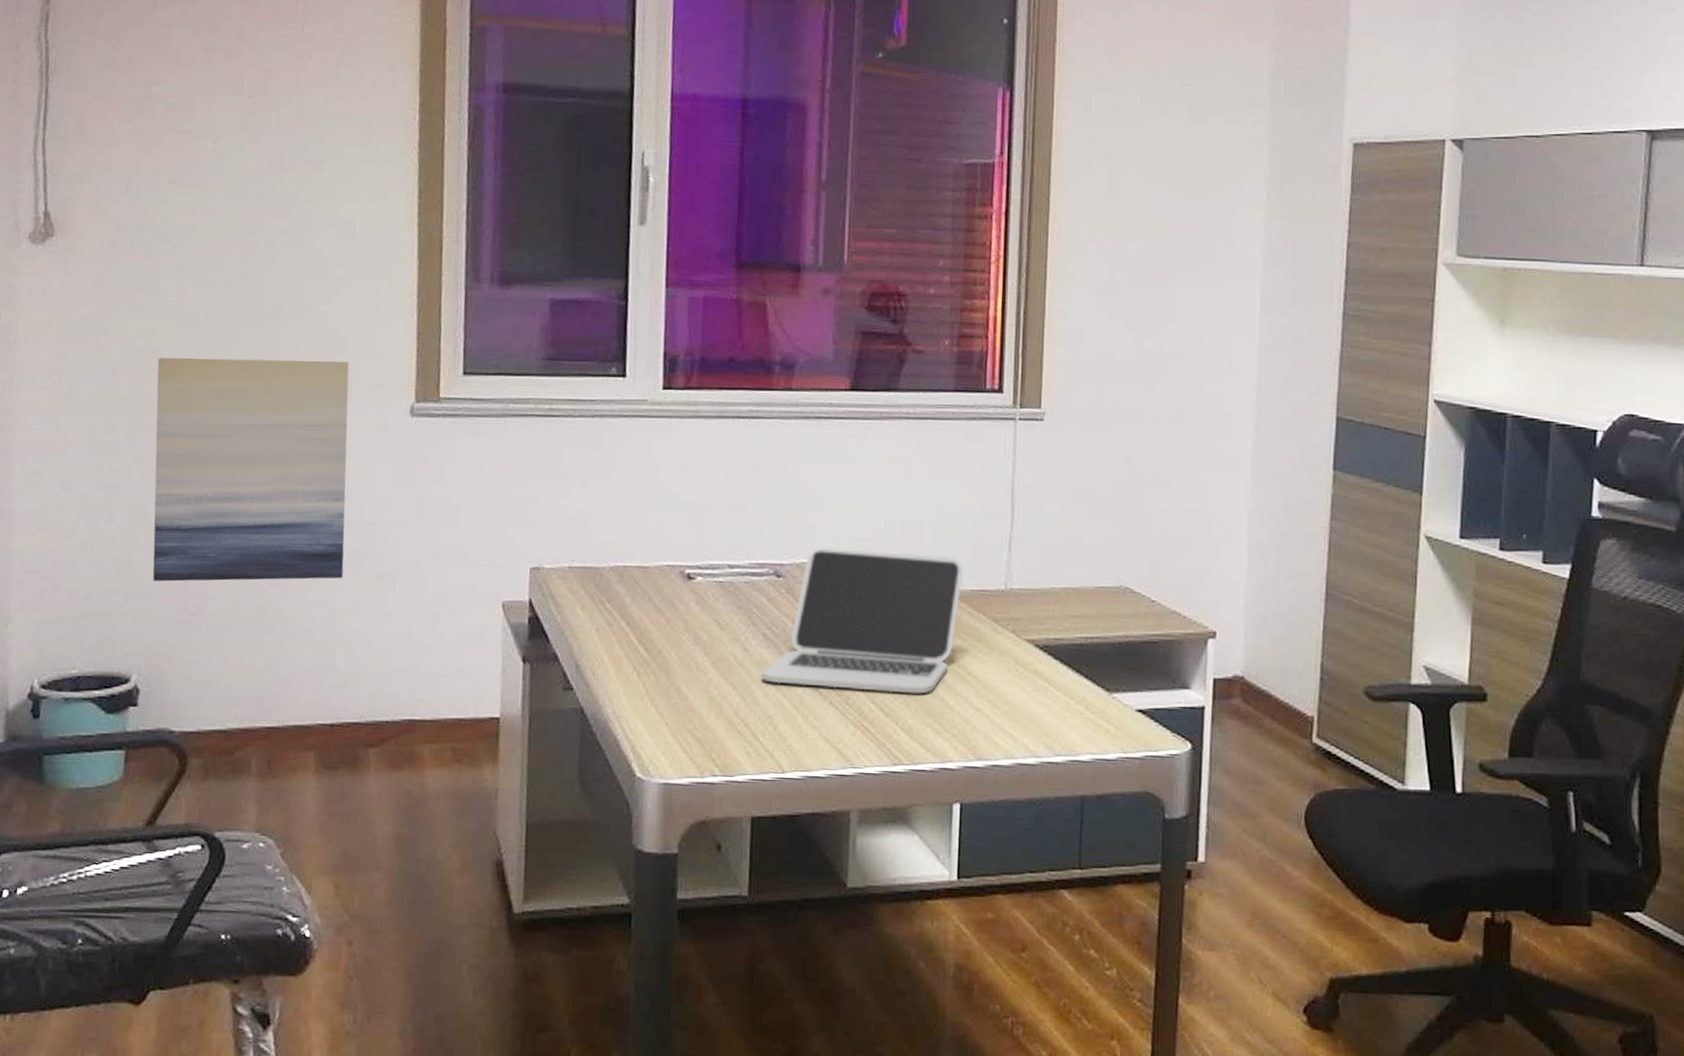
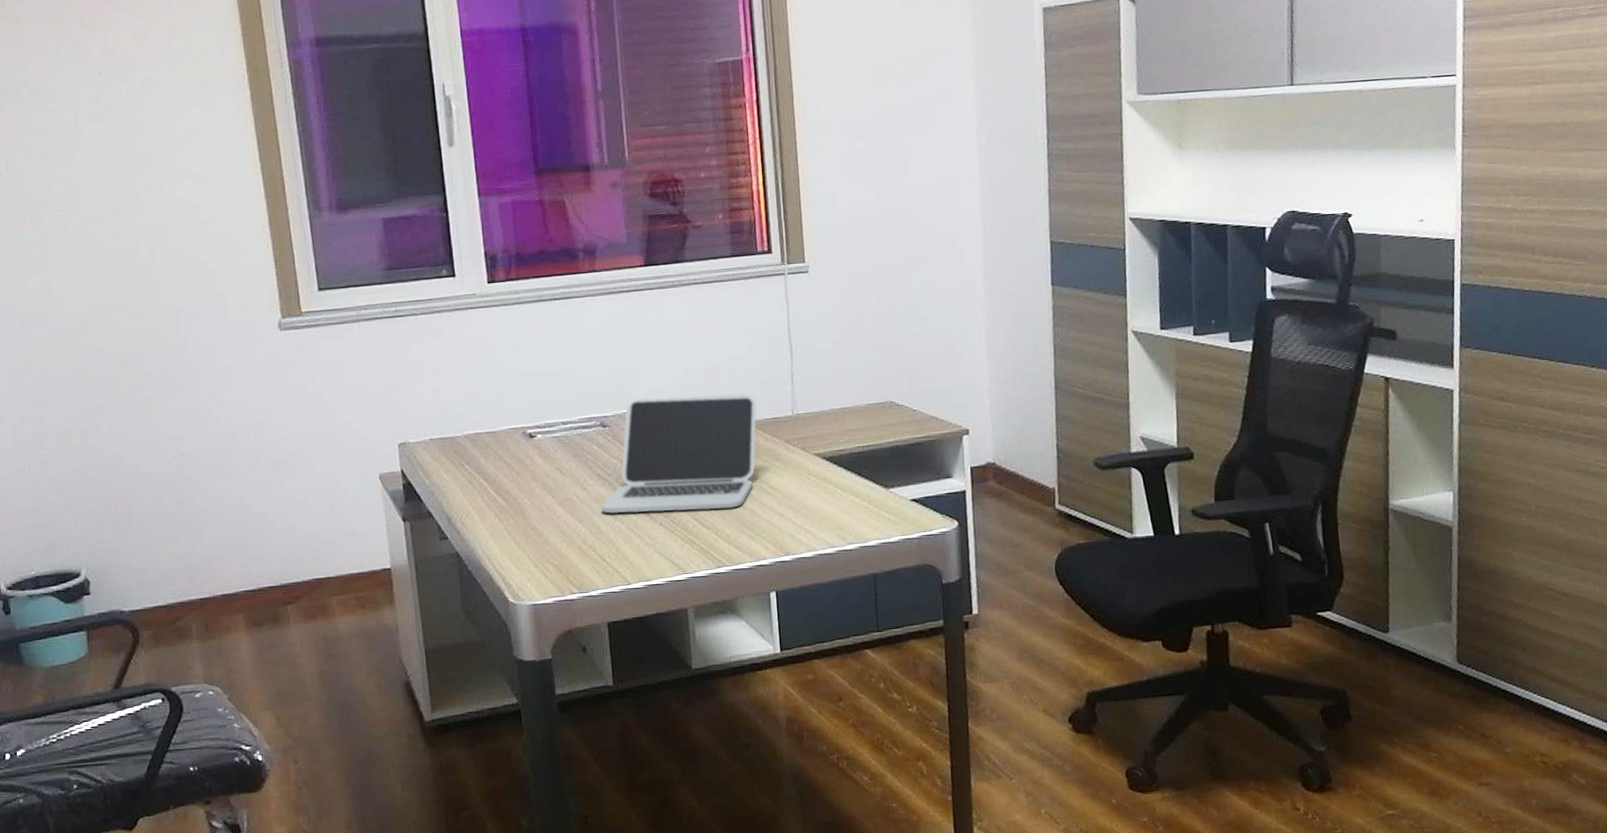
wall art: present [152,358,349,582] -> none [58,291,244,492]

